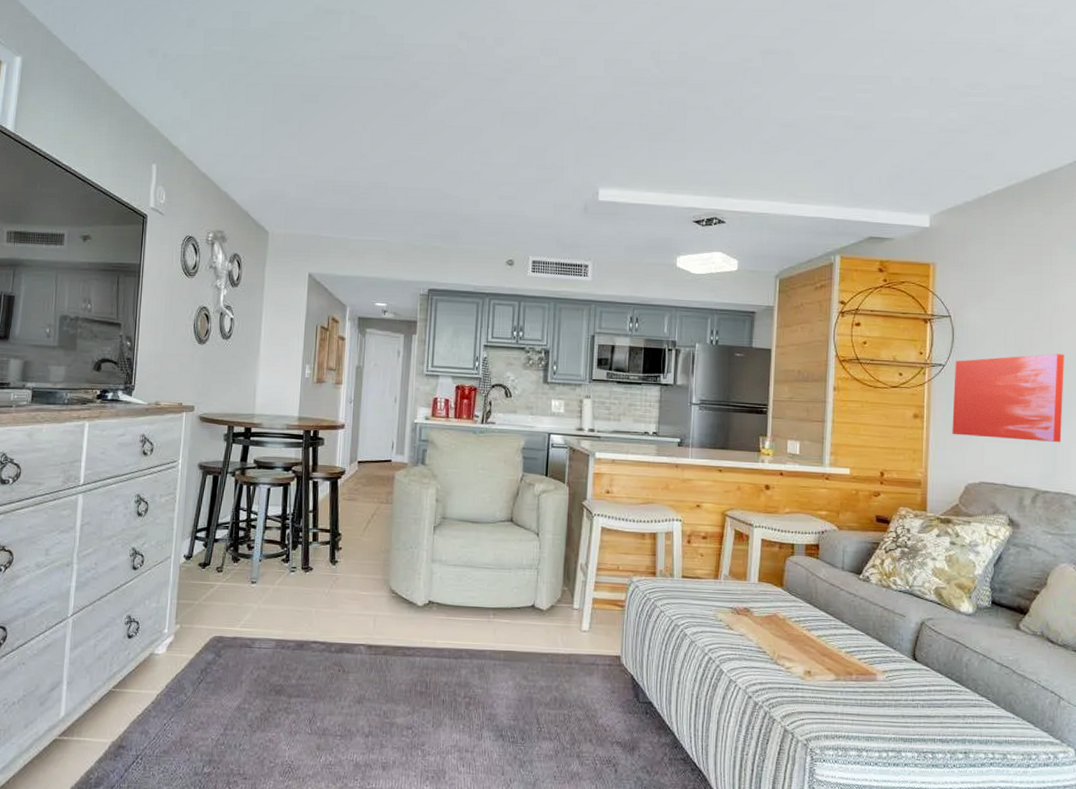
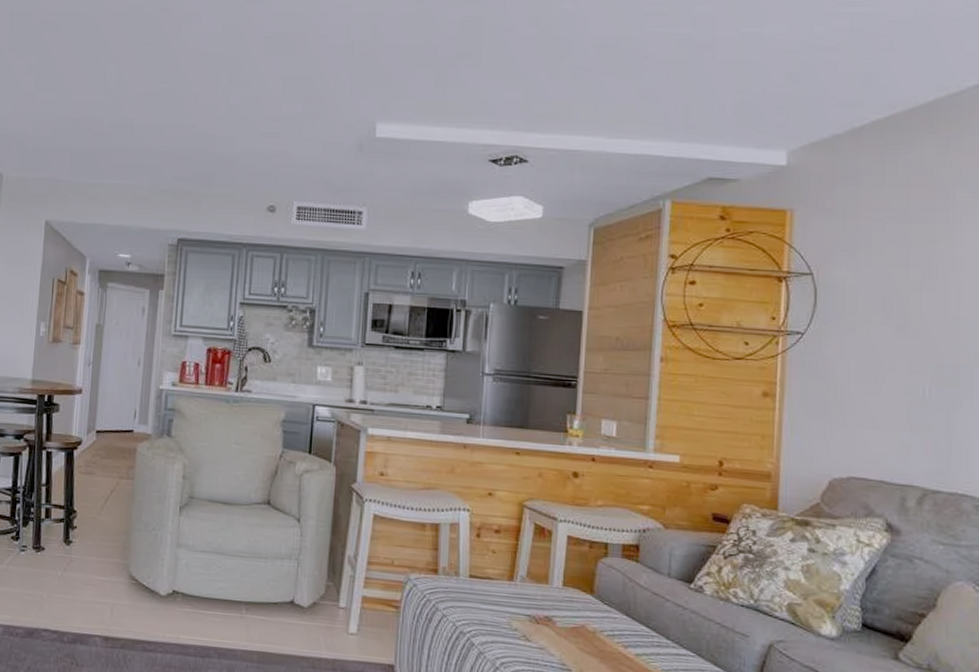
wall art: present [952,354,1064,443] -> none [813,321,964,432]

